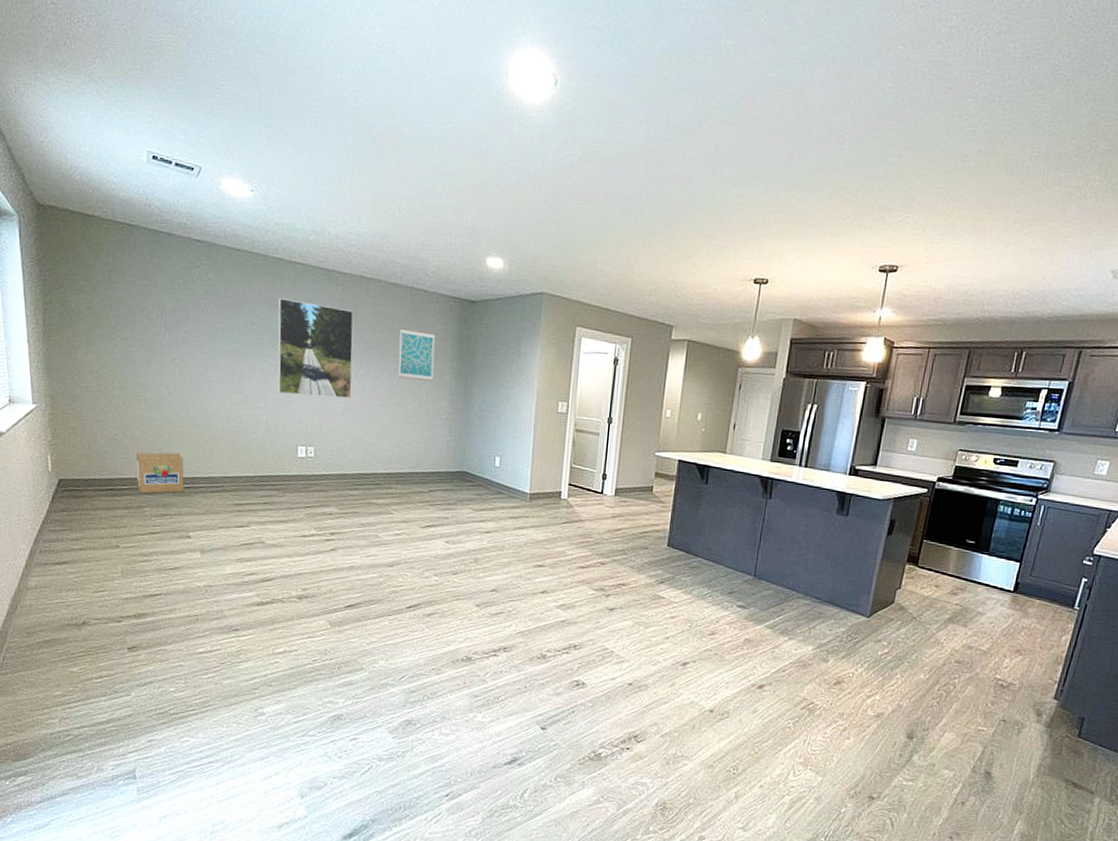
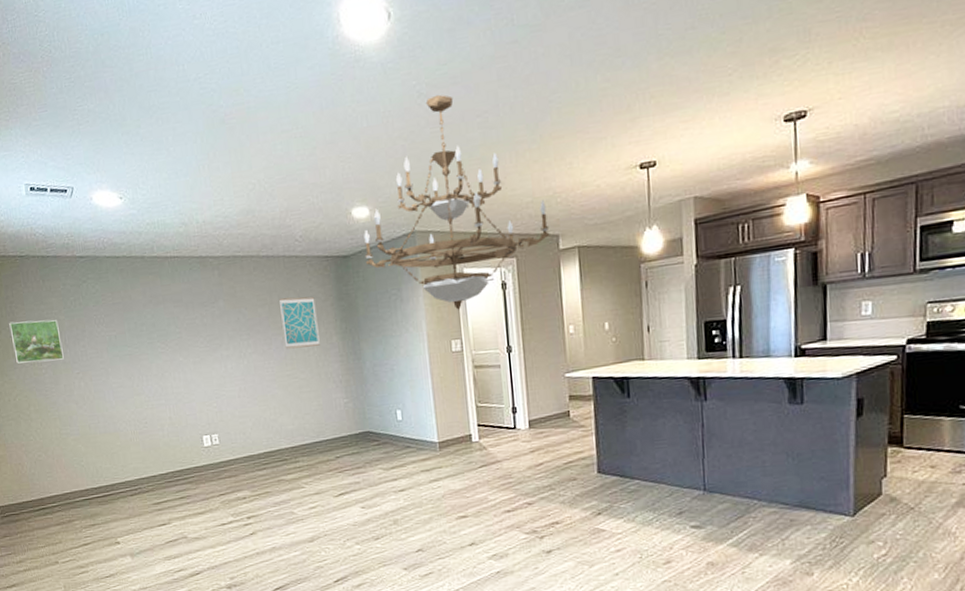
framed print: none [104,290,161,341] -> present [9,320,64,364]
cardboard box: present [136,452,184,494] -> none [59,463,107,508]
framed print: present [278,298,354,399] -> none [162,291,245,387]
chandelier: none [491,169,667,375] -> present [364,94,550,310]

